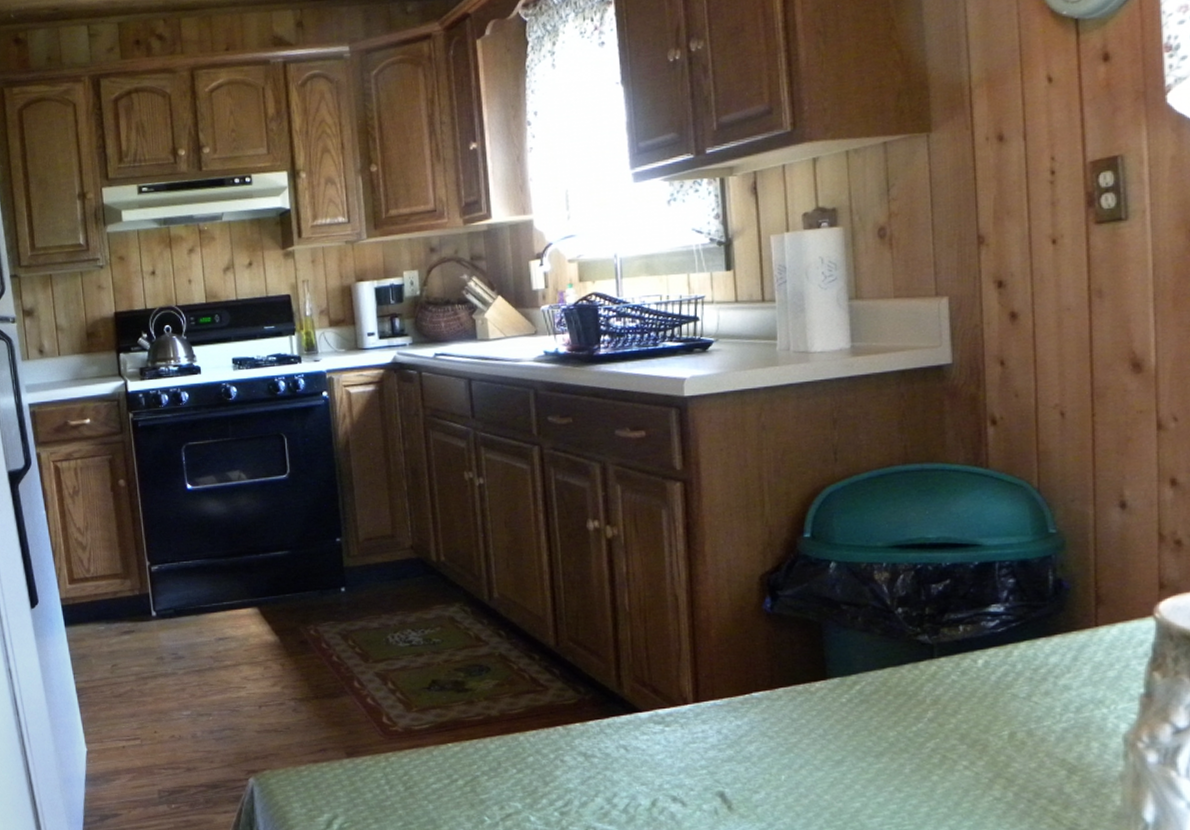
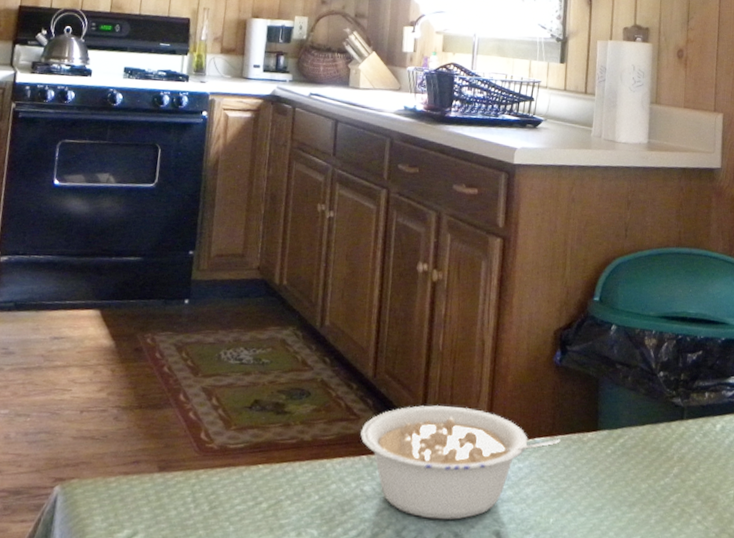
legume: none [551,668,783,785] -> present [360,405,561,520]

